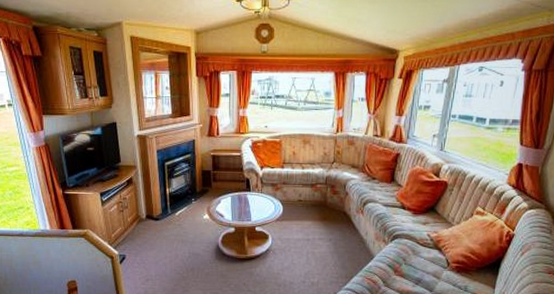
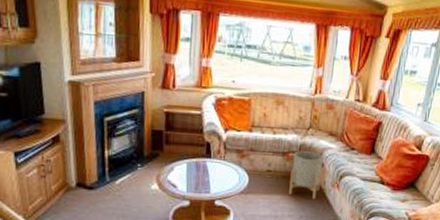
planter: none [318,182,347,225] -> present [289,151,323,200]

